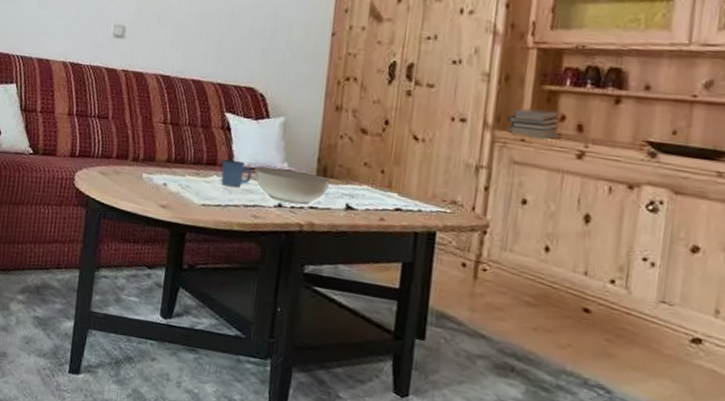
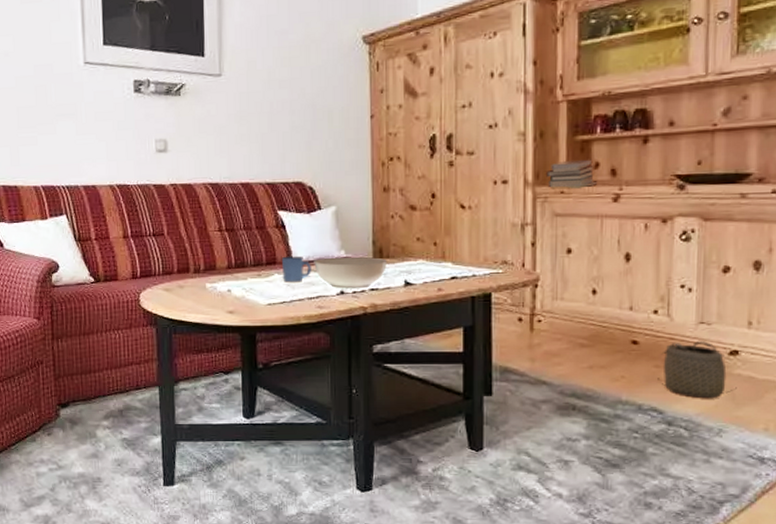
basket: none [608,318,697,387] -> present [658,341,737,398]

